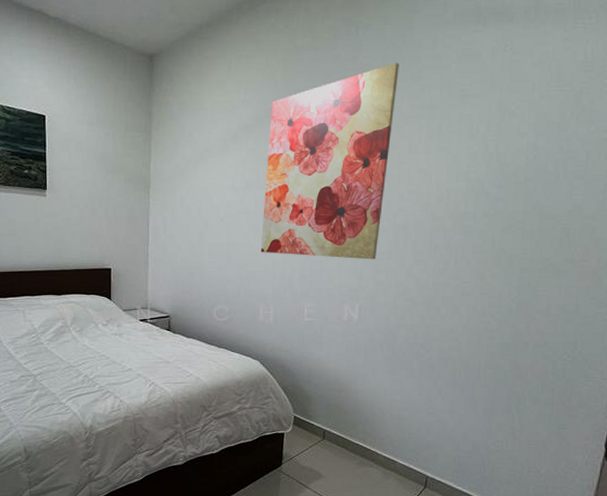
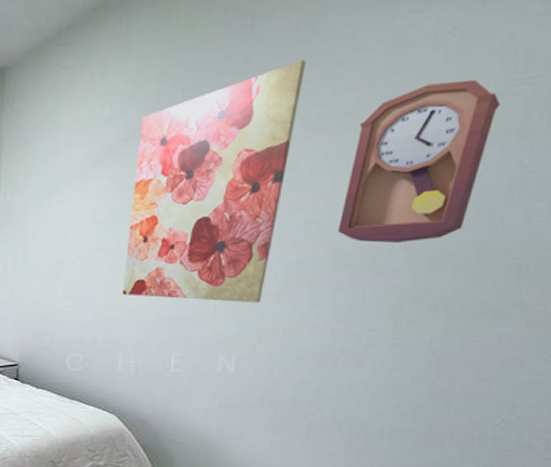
pendulum clock: none [432,85,543,211] -> present [337,79,500,244]

